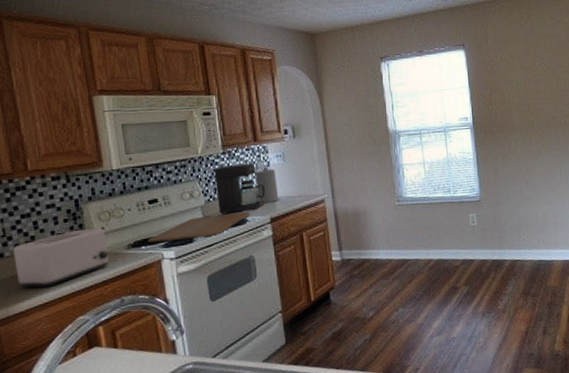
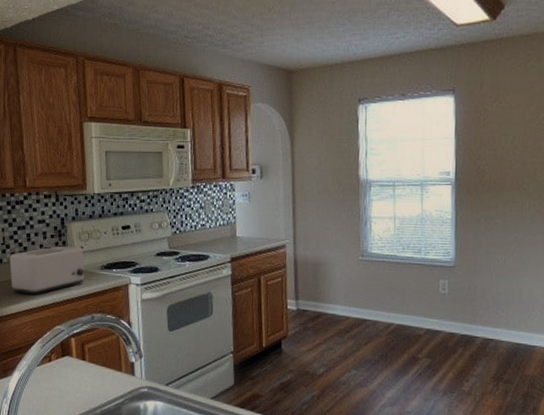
chopping board: present [148,211,250,244] -> none [119,247,212,268]
coffee maker: present [214,163,266,214] -> none [182,199,229,248]
paper towel holder: present [255,168,279,204] -> none [220,206,241,242]

